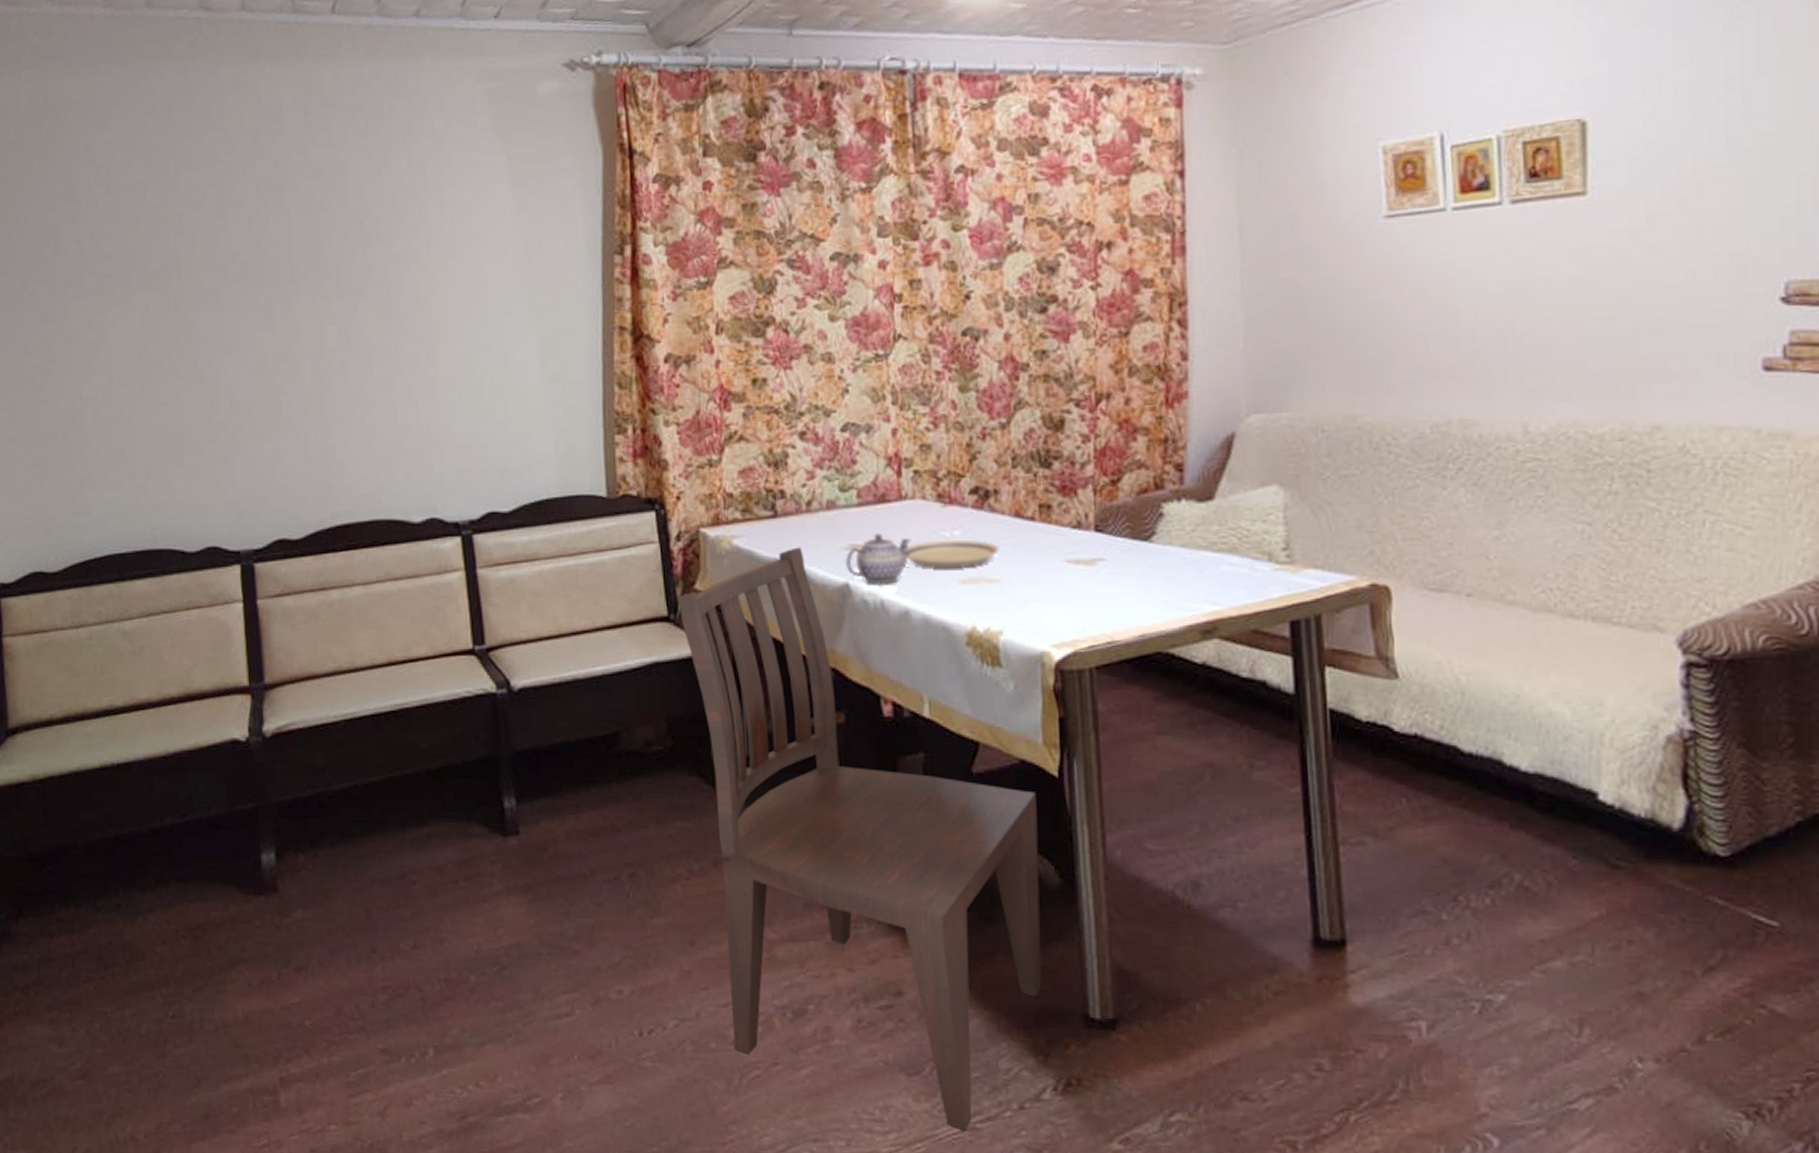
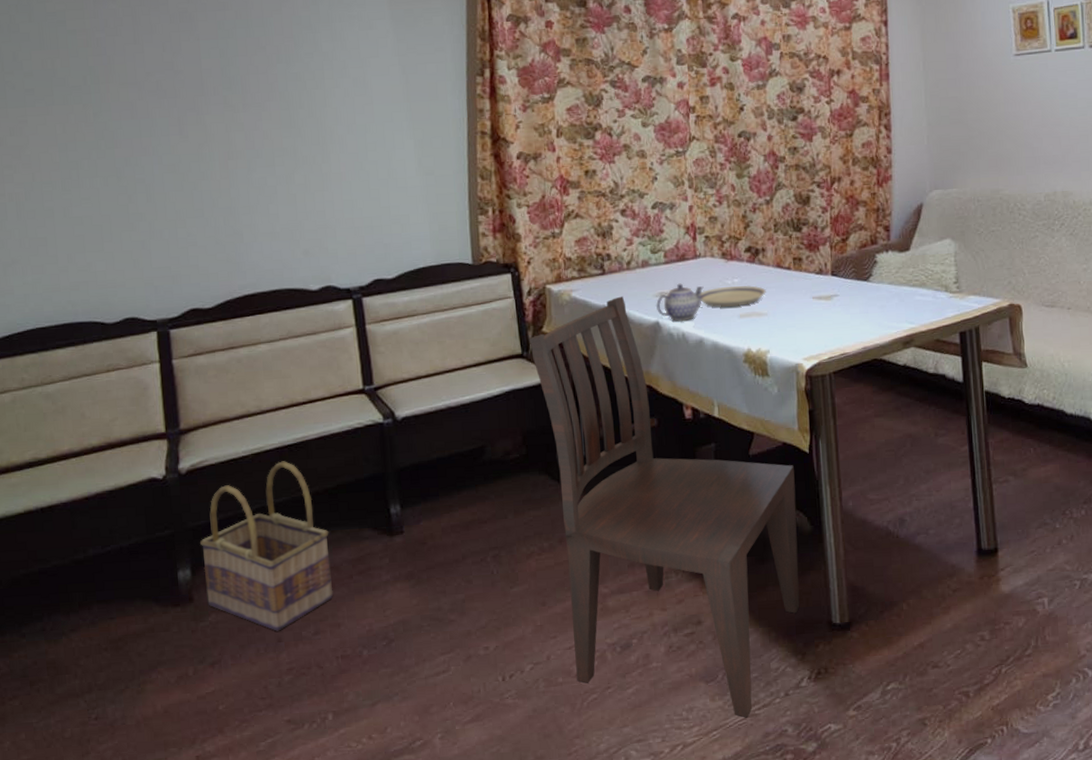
basket: none [286,731,436,939] -> present [200,461,334,631]

